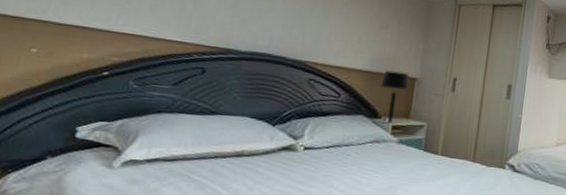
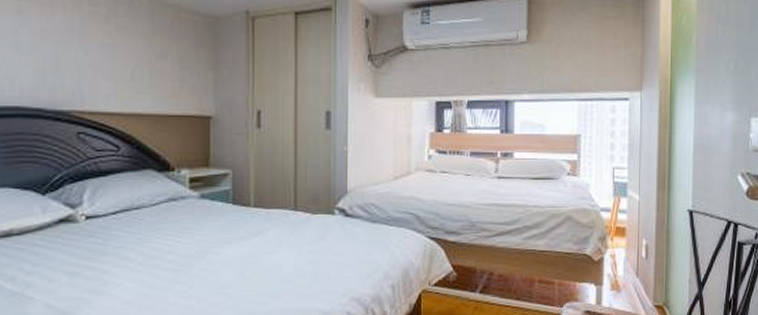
table lamp: present [381,70,410,124] -> none [168,111,204,176]

